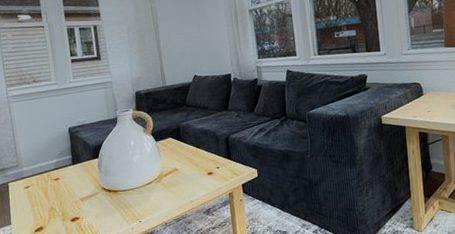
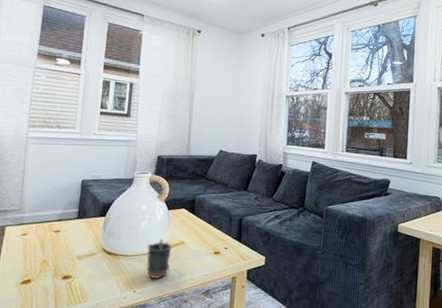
mug: none [143,169,168,208] -> present [146,238,172,280]

